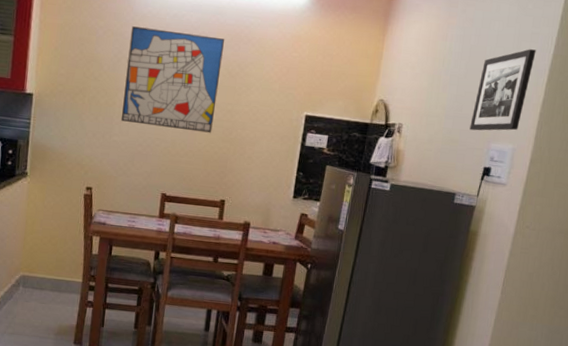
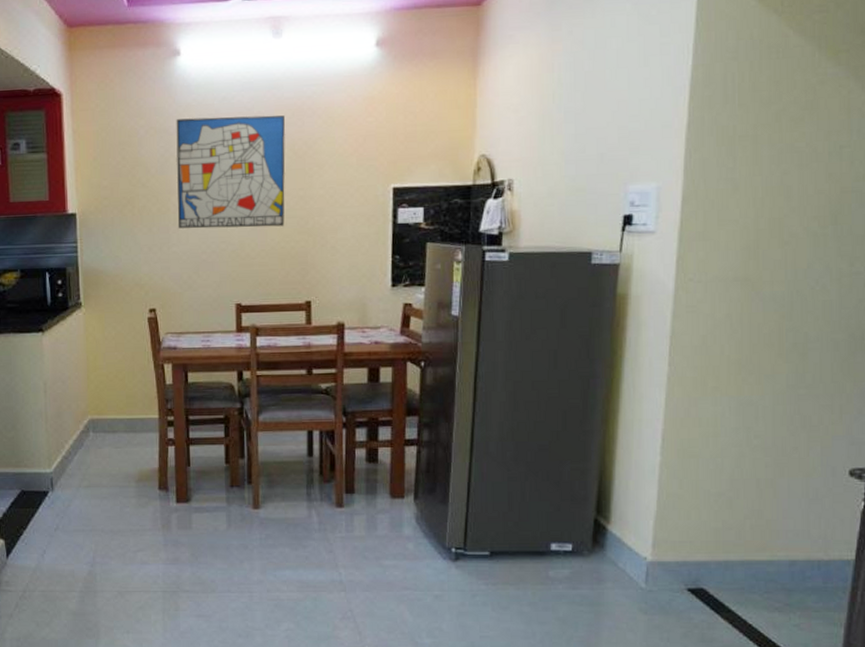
picture frame: present [469,49,536,131] -> none [598,63,670,174]

